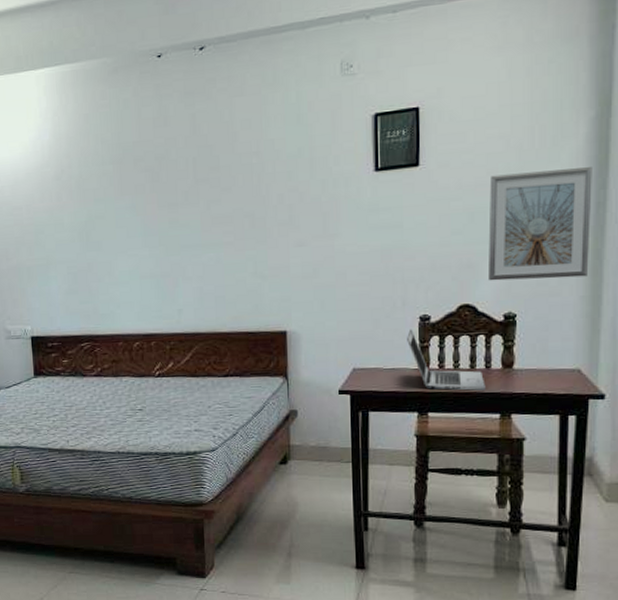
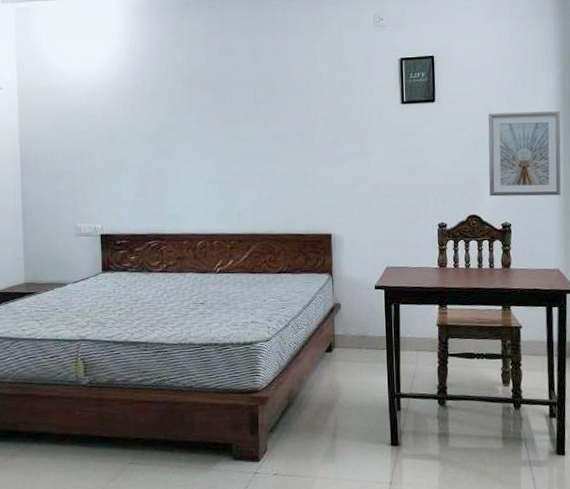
laptop: present [407,329,486,391] -> none [429,234,490,287]

